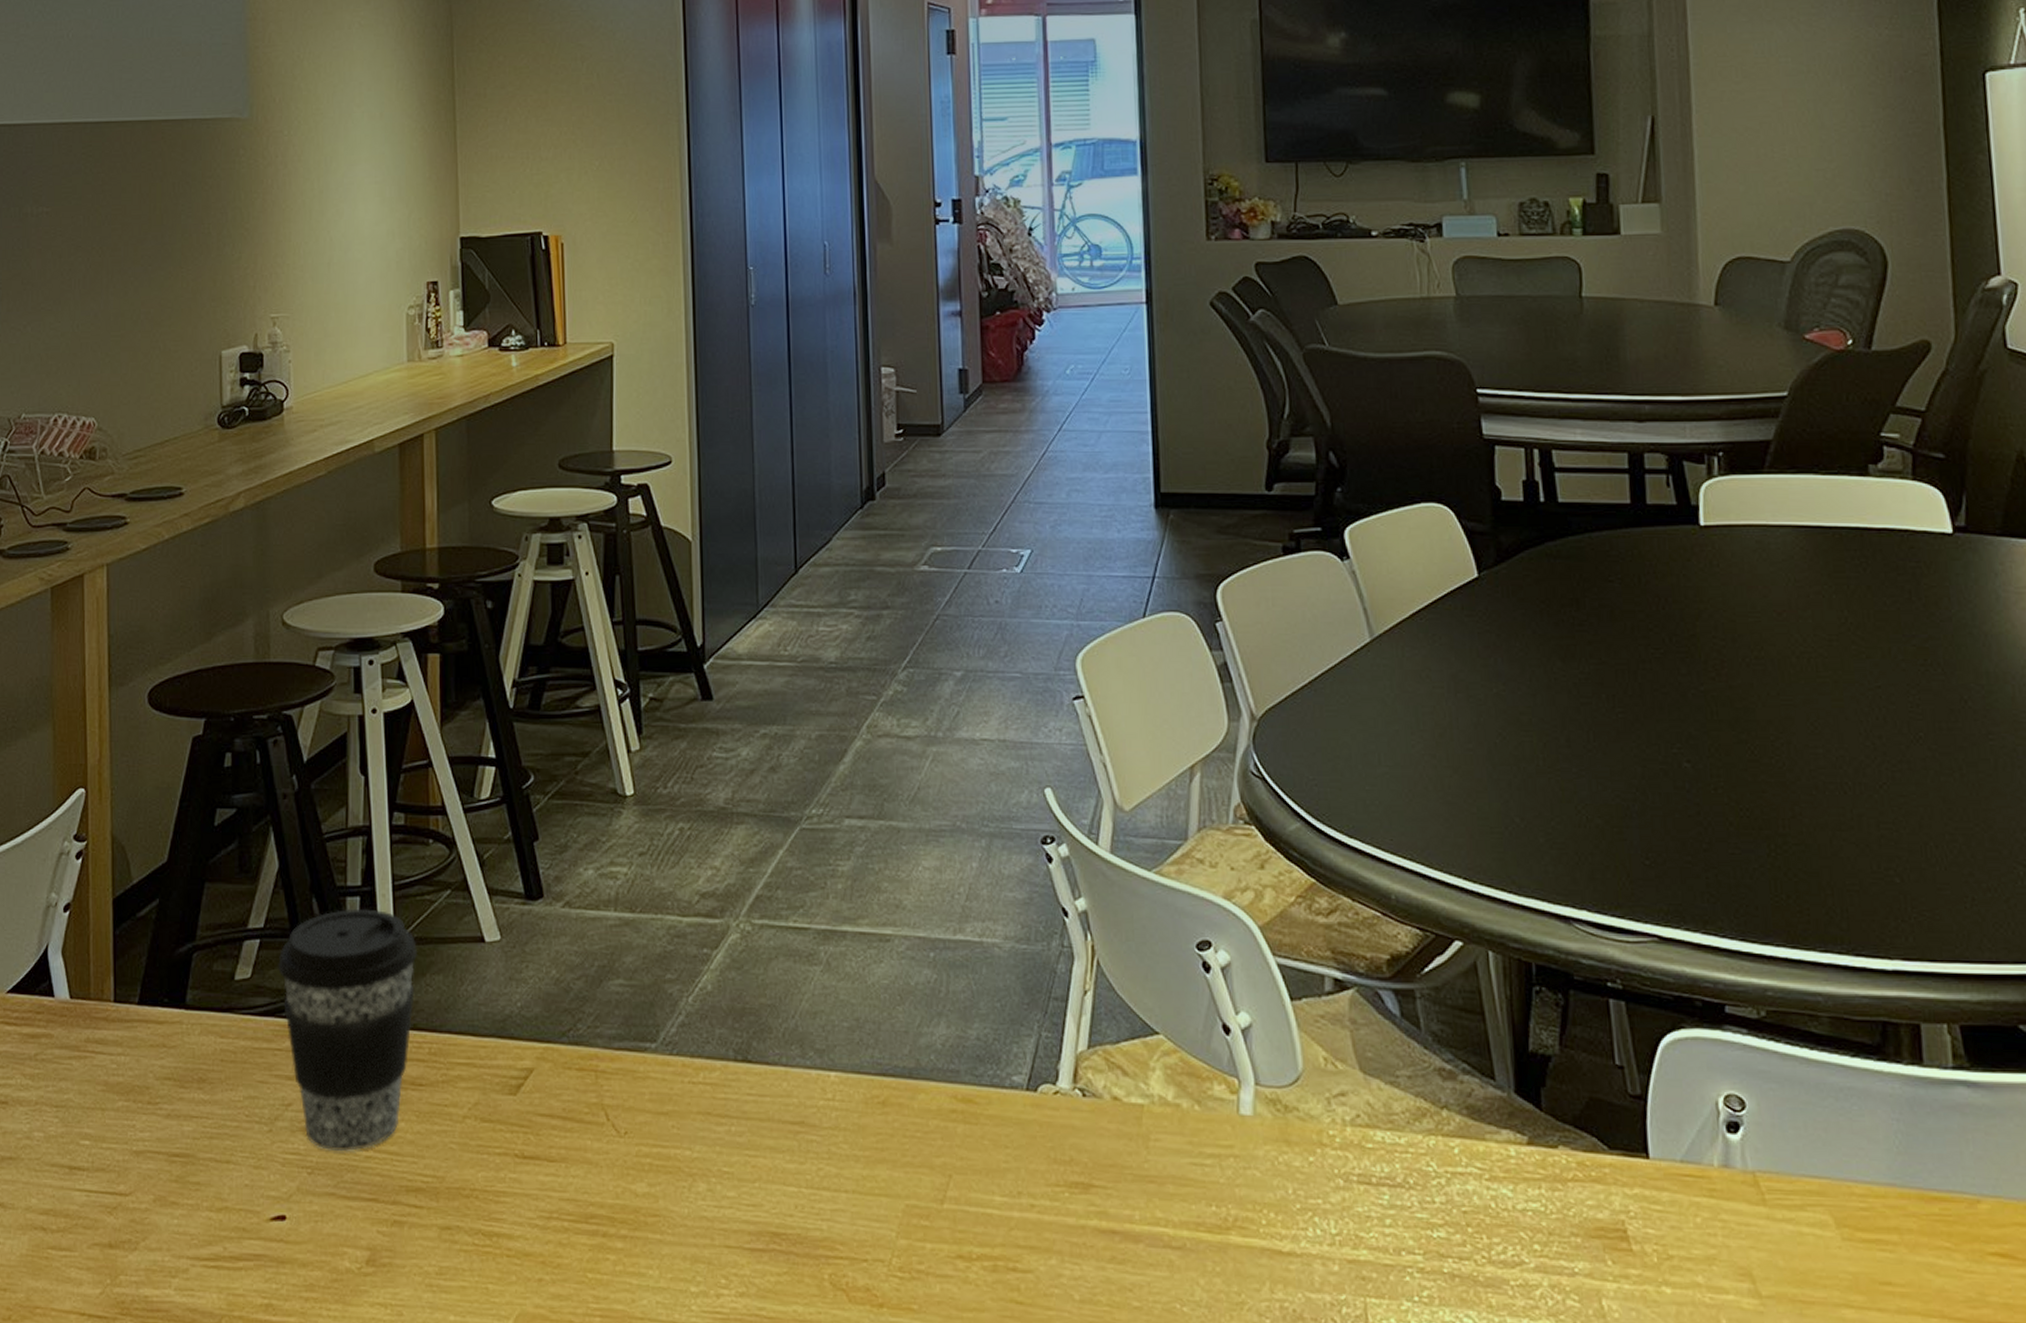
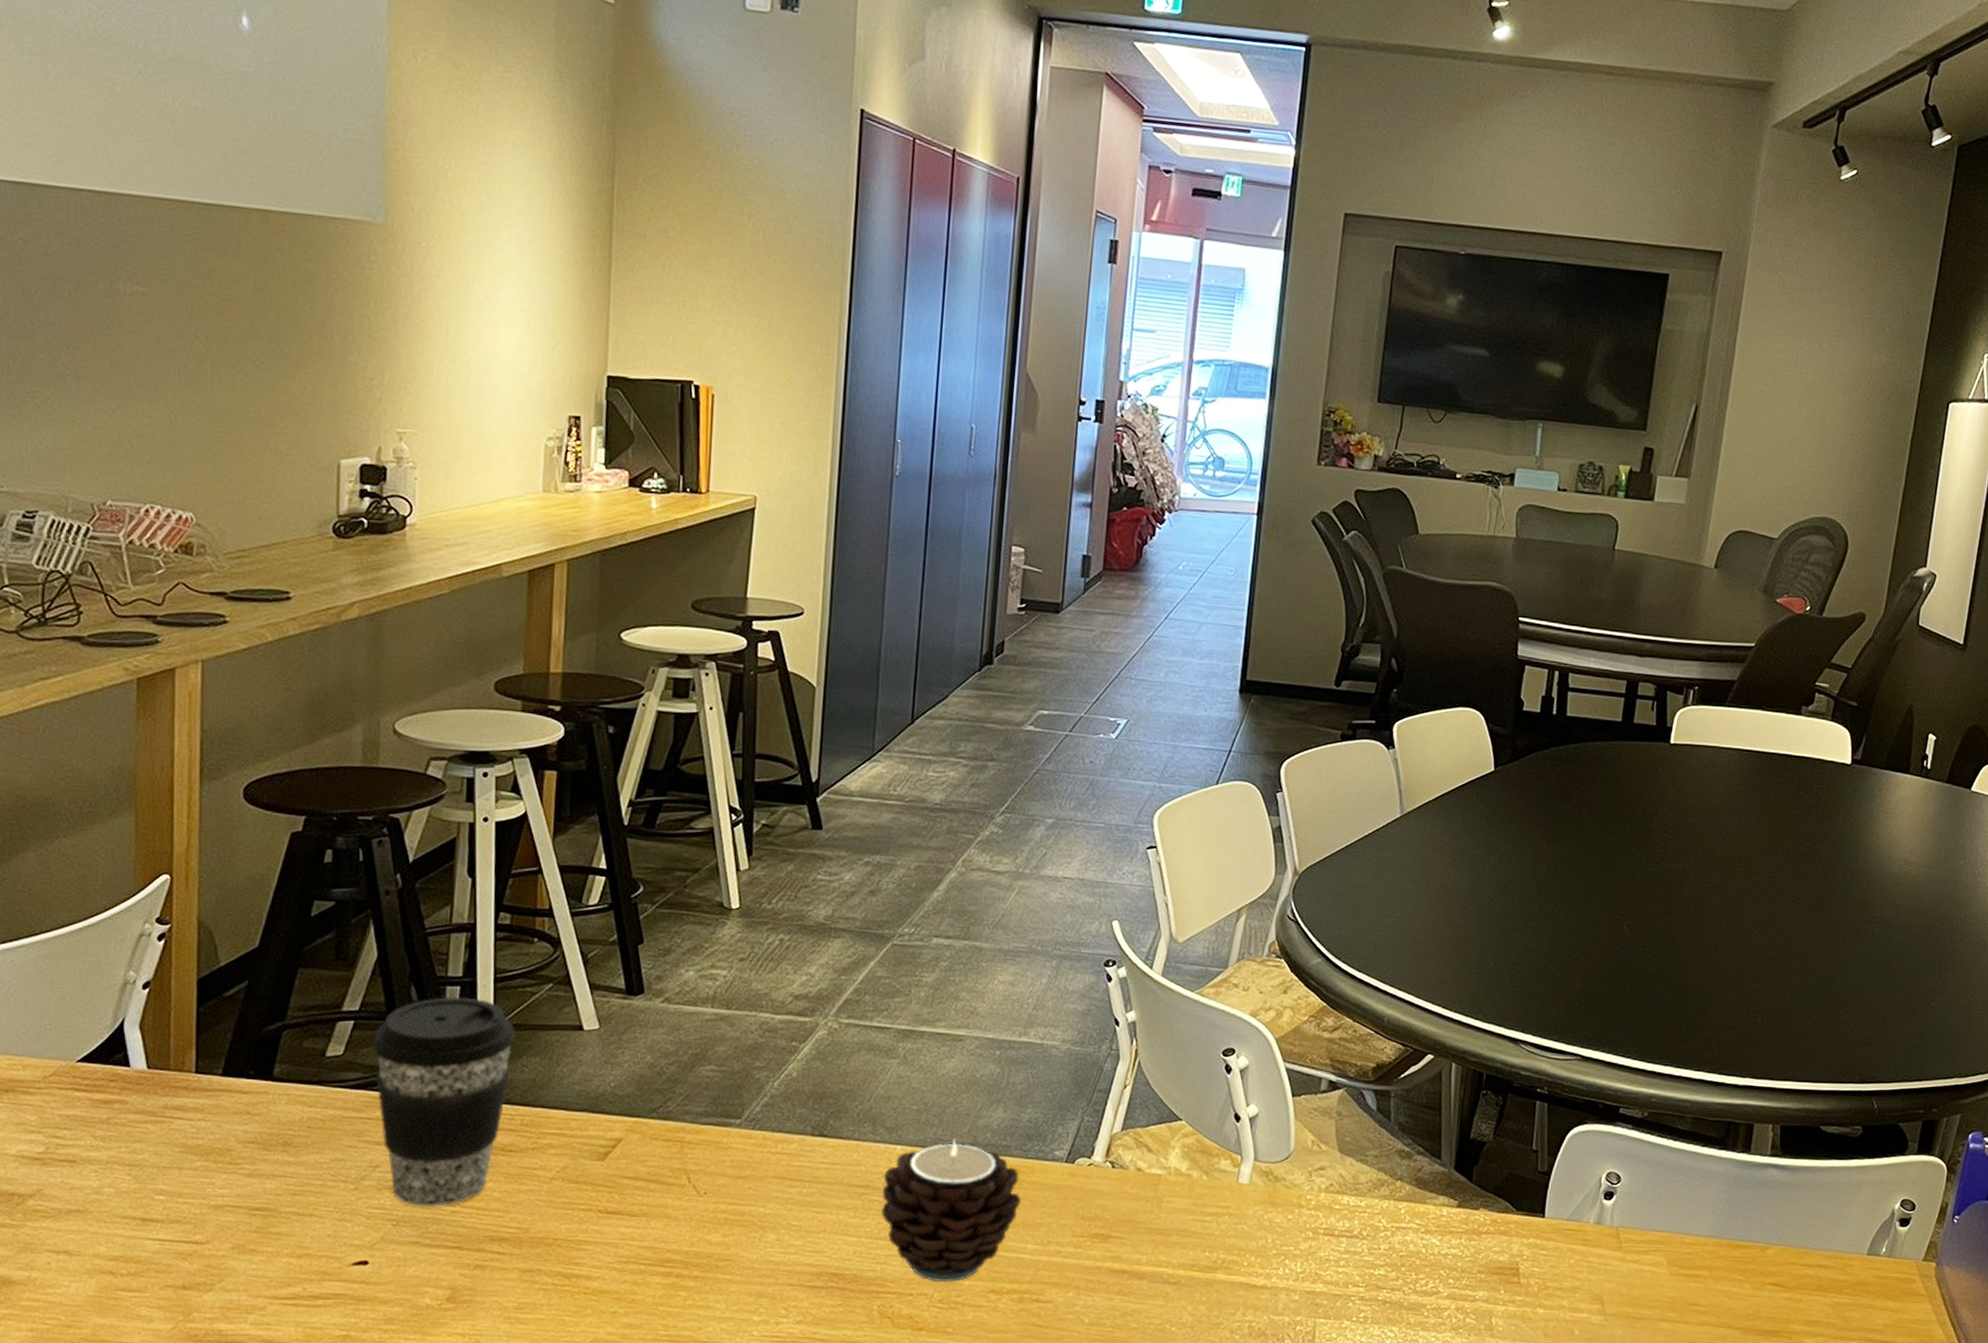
candle: none [819,1063,980,1245] -> present [880,1140,1021,1283]

